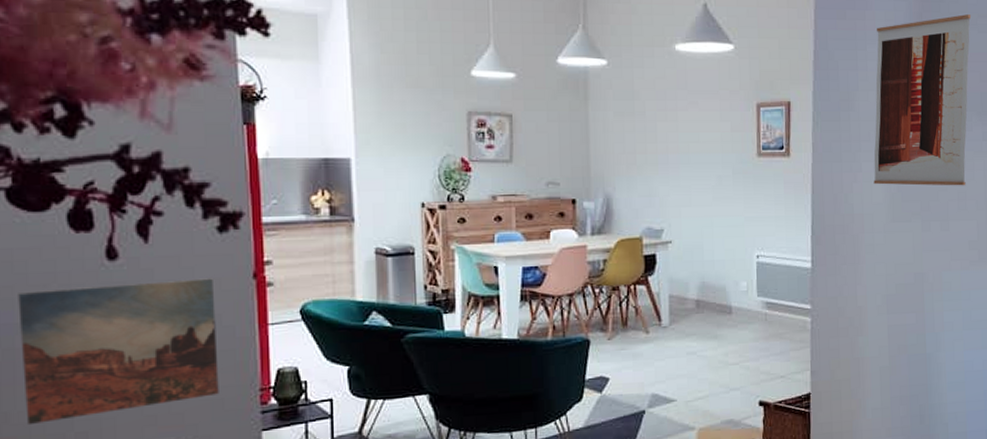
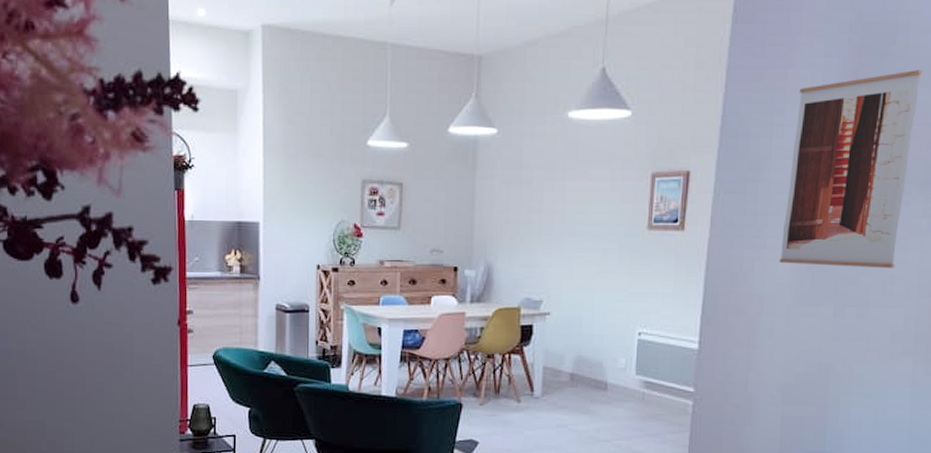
wall art: present [18,278,219,426] -> none [10,322,149,432]

